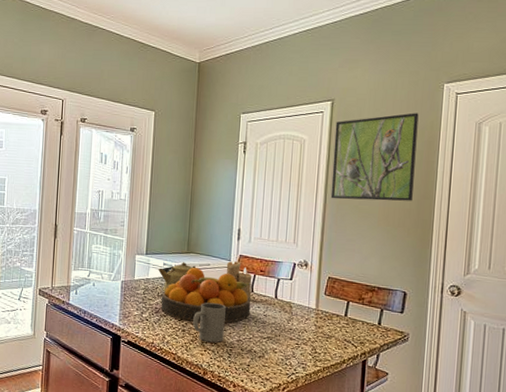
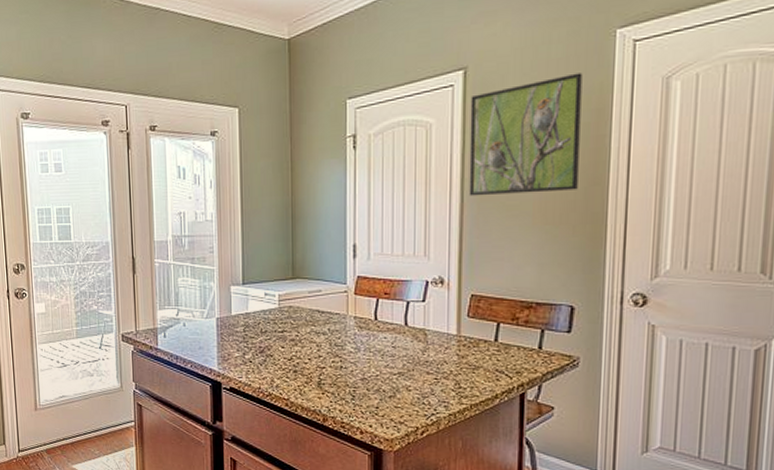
kettle: present [158,261,196,292] -> none [259,289,304,328]
fruit bowl: present [160,268,251,323] -> none [265,296,375,360]
mug: present [193,302,226,343] -> none [306,337,345,384]
candle: present [226,258,252,299] -> none [341,280,375,329]

